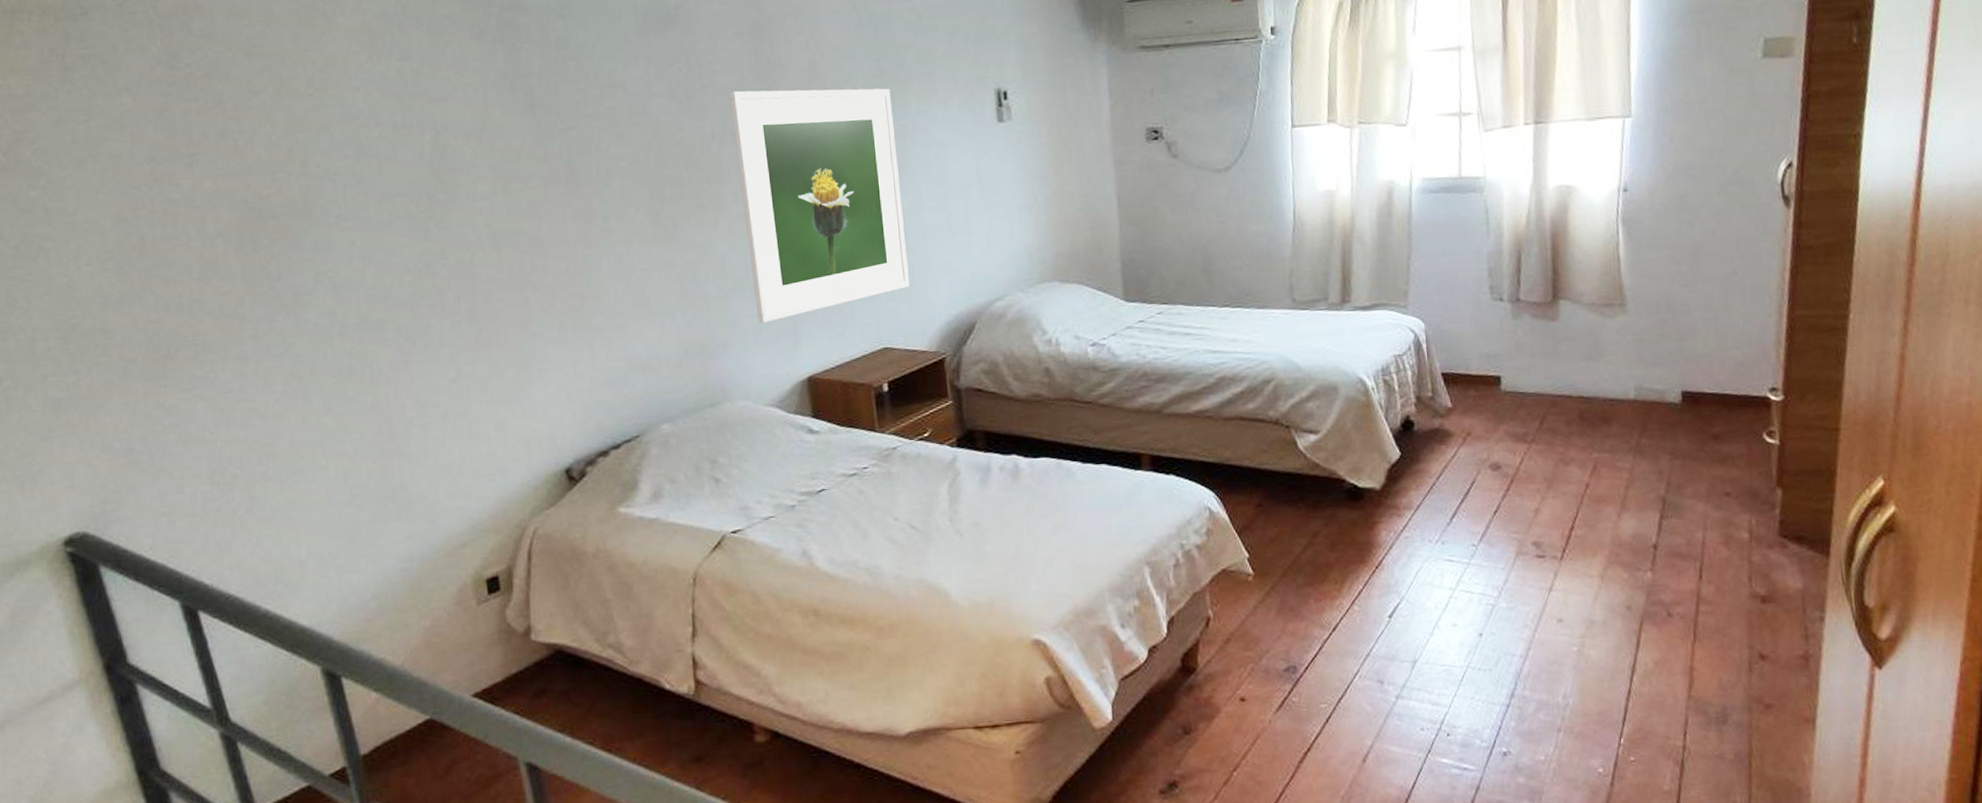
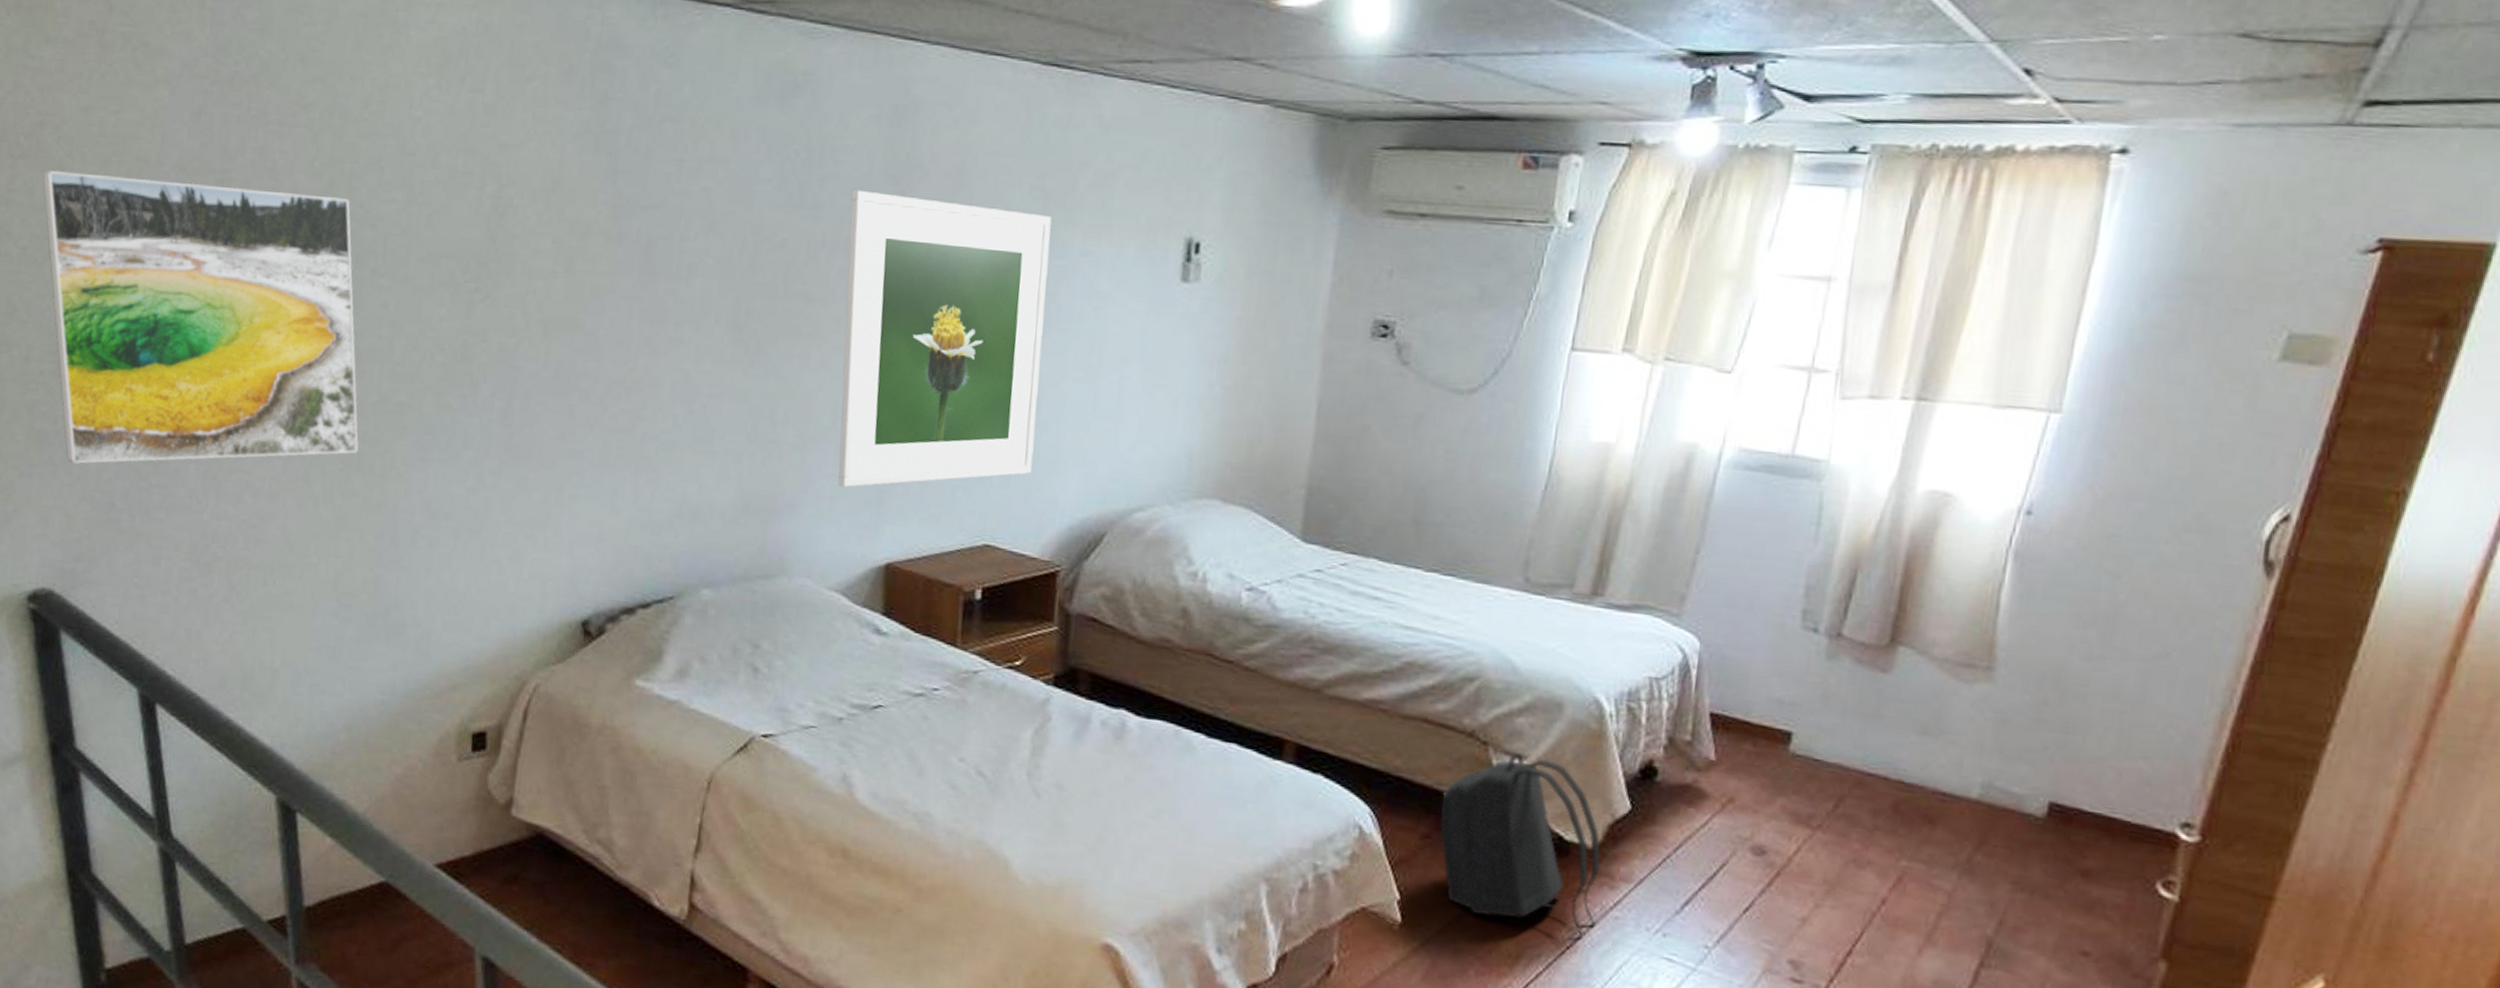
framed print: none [23,161,349,421] -> present [42,170,359,464]
backpack: none [1265,430,1393,557] -> present [1439,753,1601,937]

